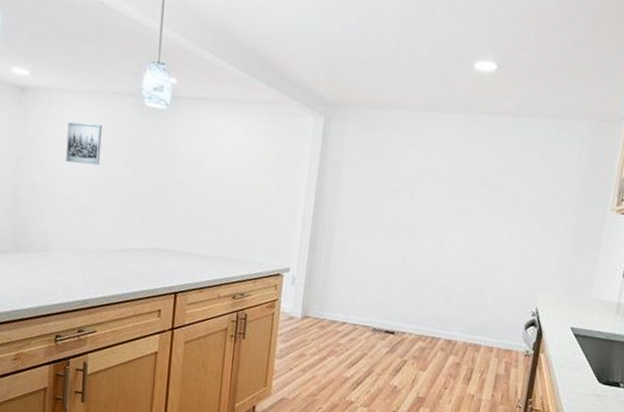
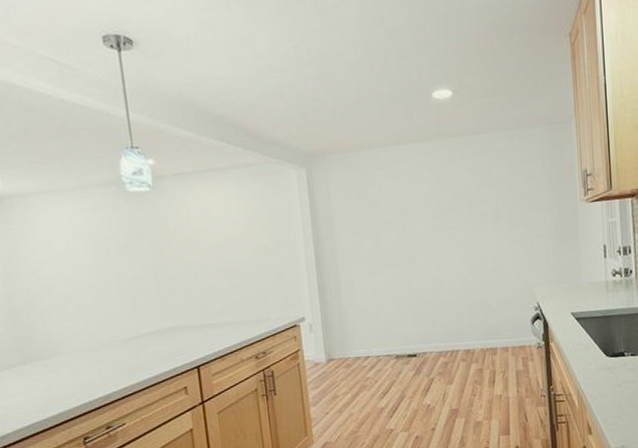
wall art: present [65,121,102,165] -> none [51,219,93,262]

